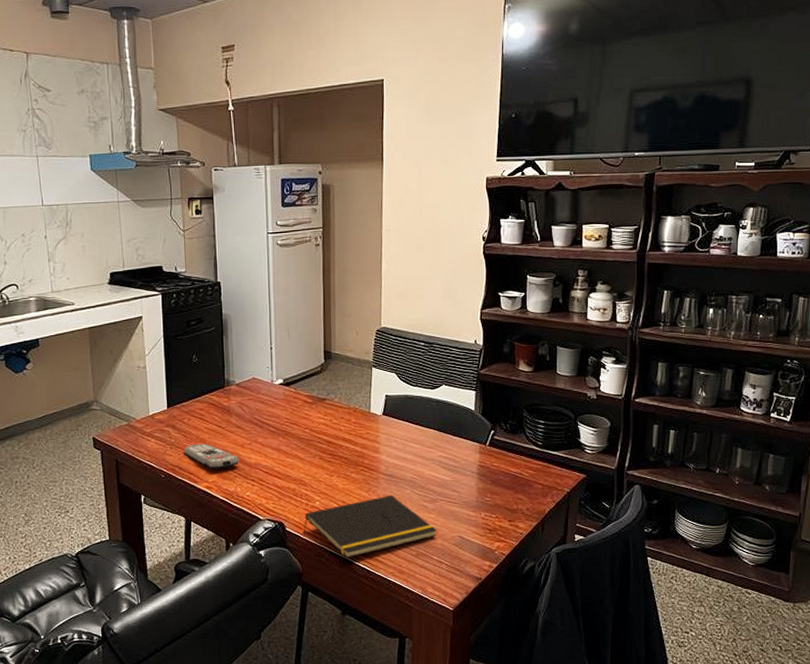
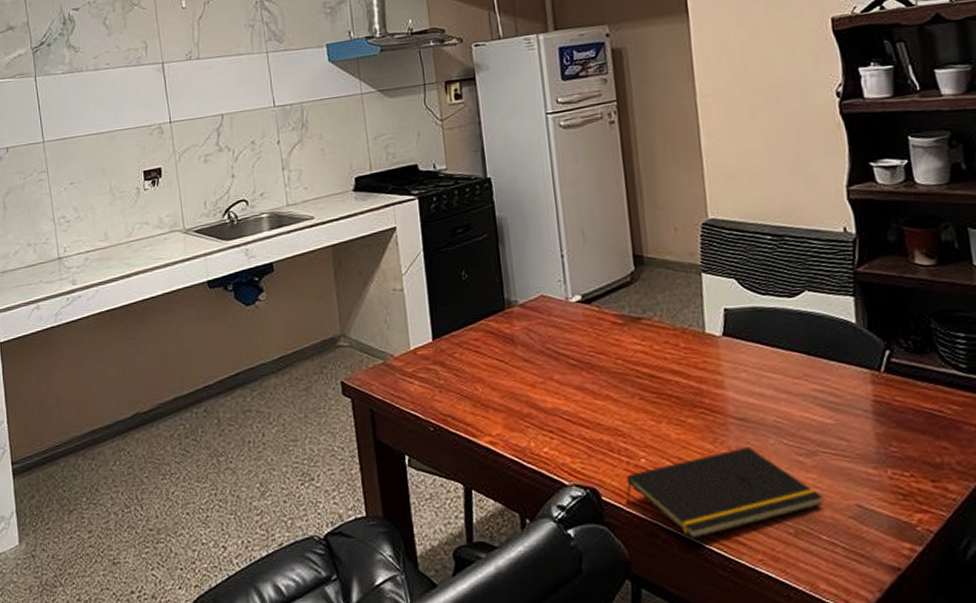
remote control: present [184,443,240,469] -> none [457,384,531,418]

